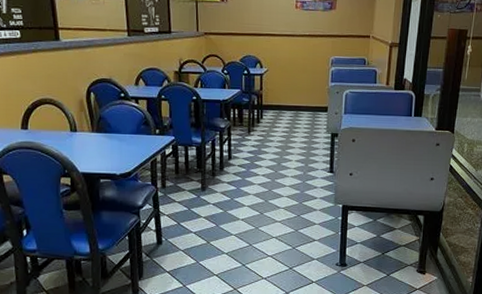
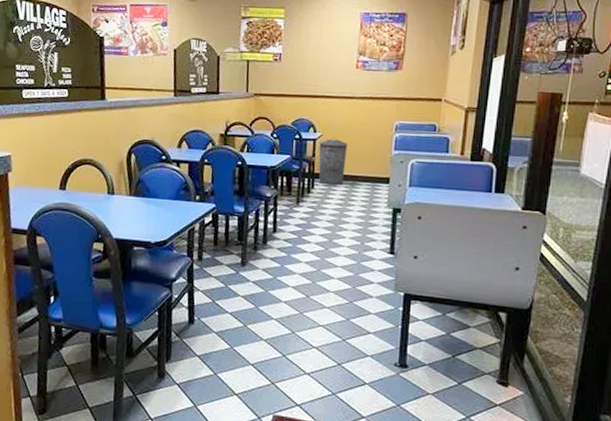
trash can: none [265,71,290,116] -> present [318,136,347,186]

